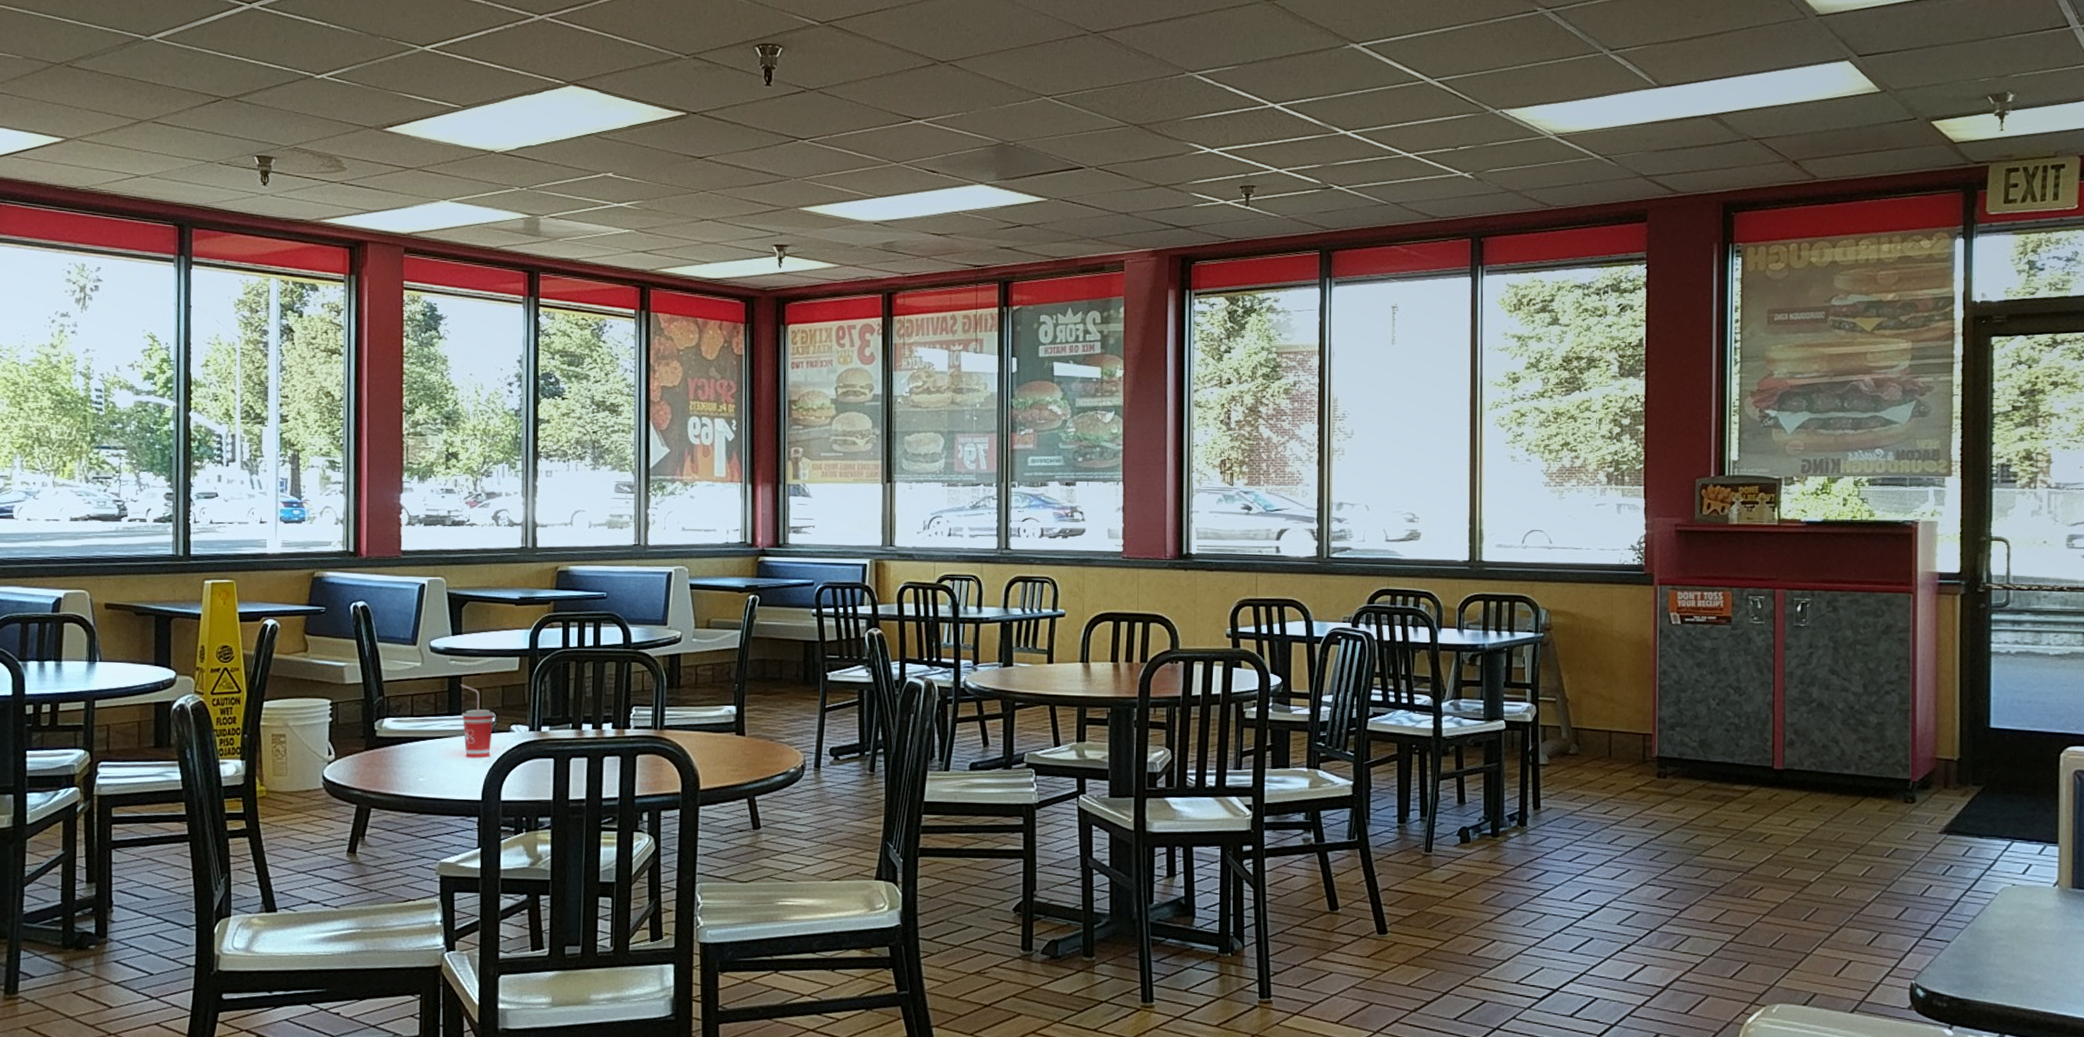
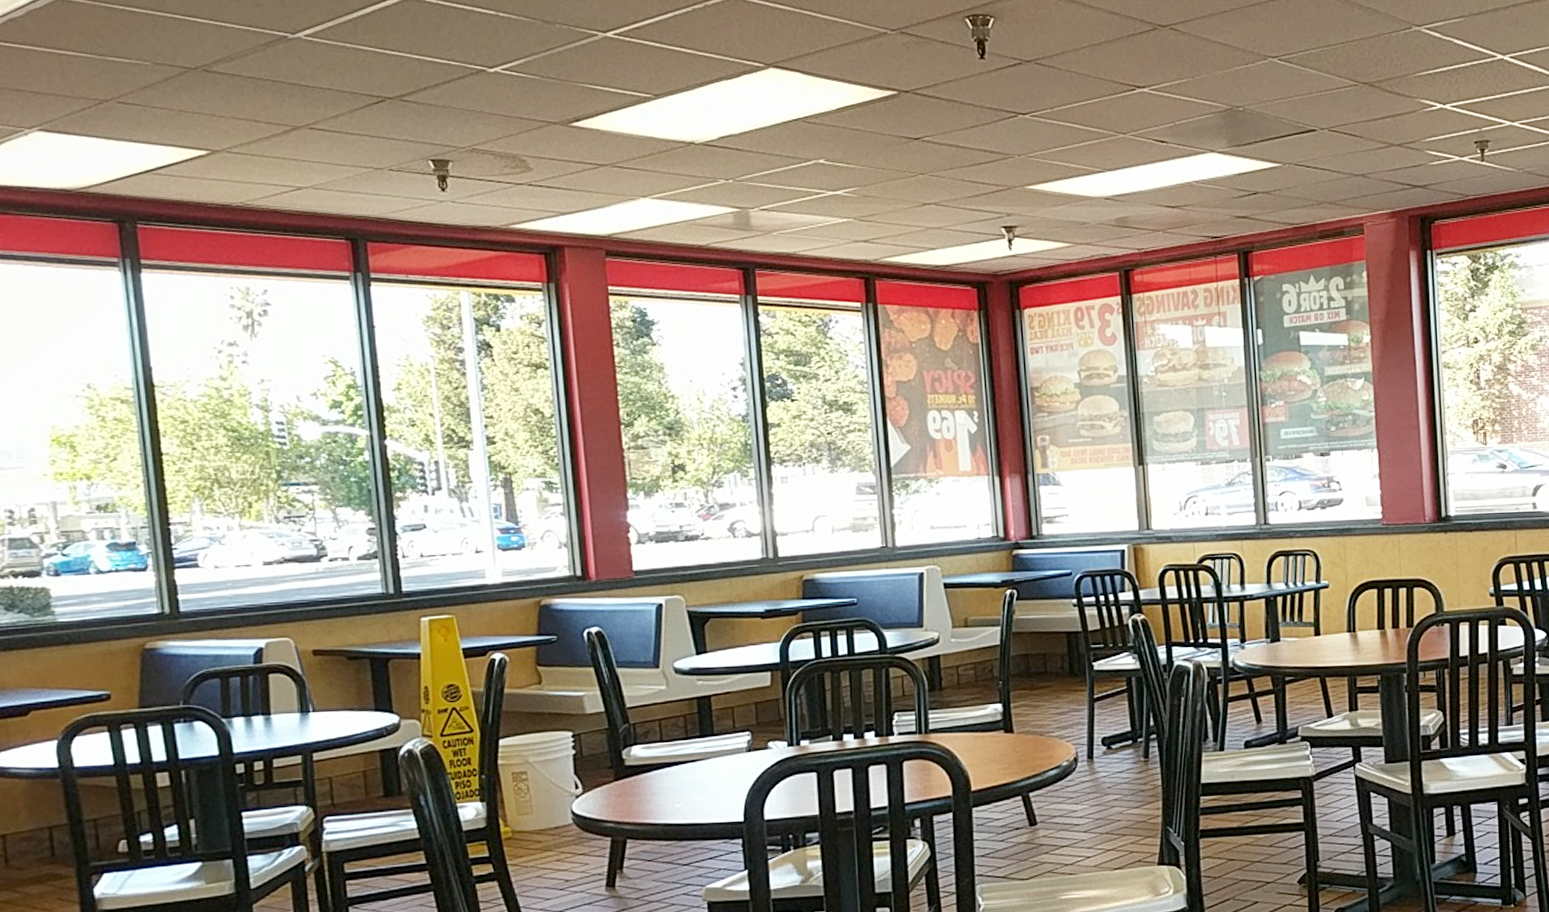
beverage cup: present [460,684,495,759] -> none [710,704,750,780]

